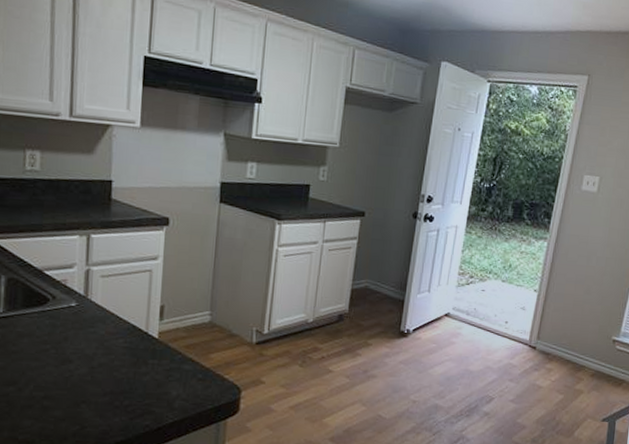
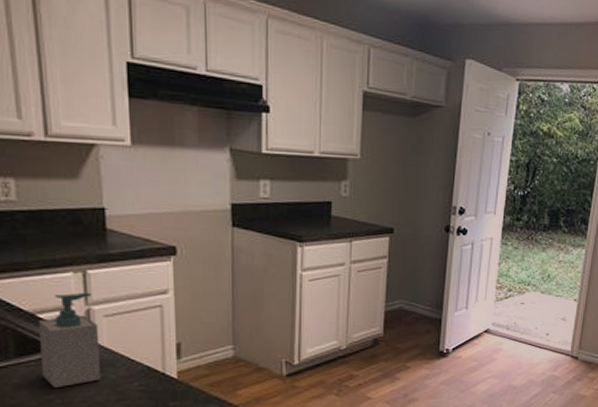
soap bottle: none [42,254,95,339] -> present [39,292,101,389]

